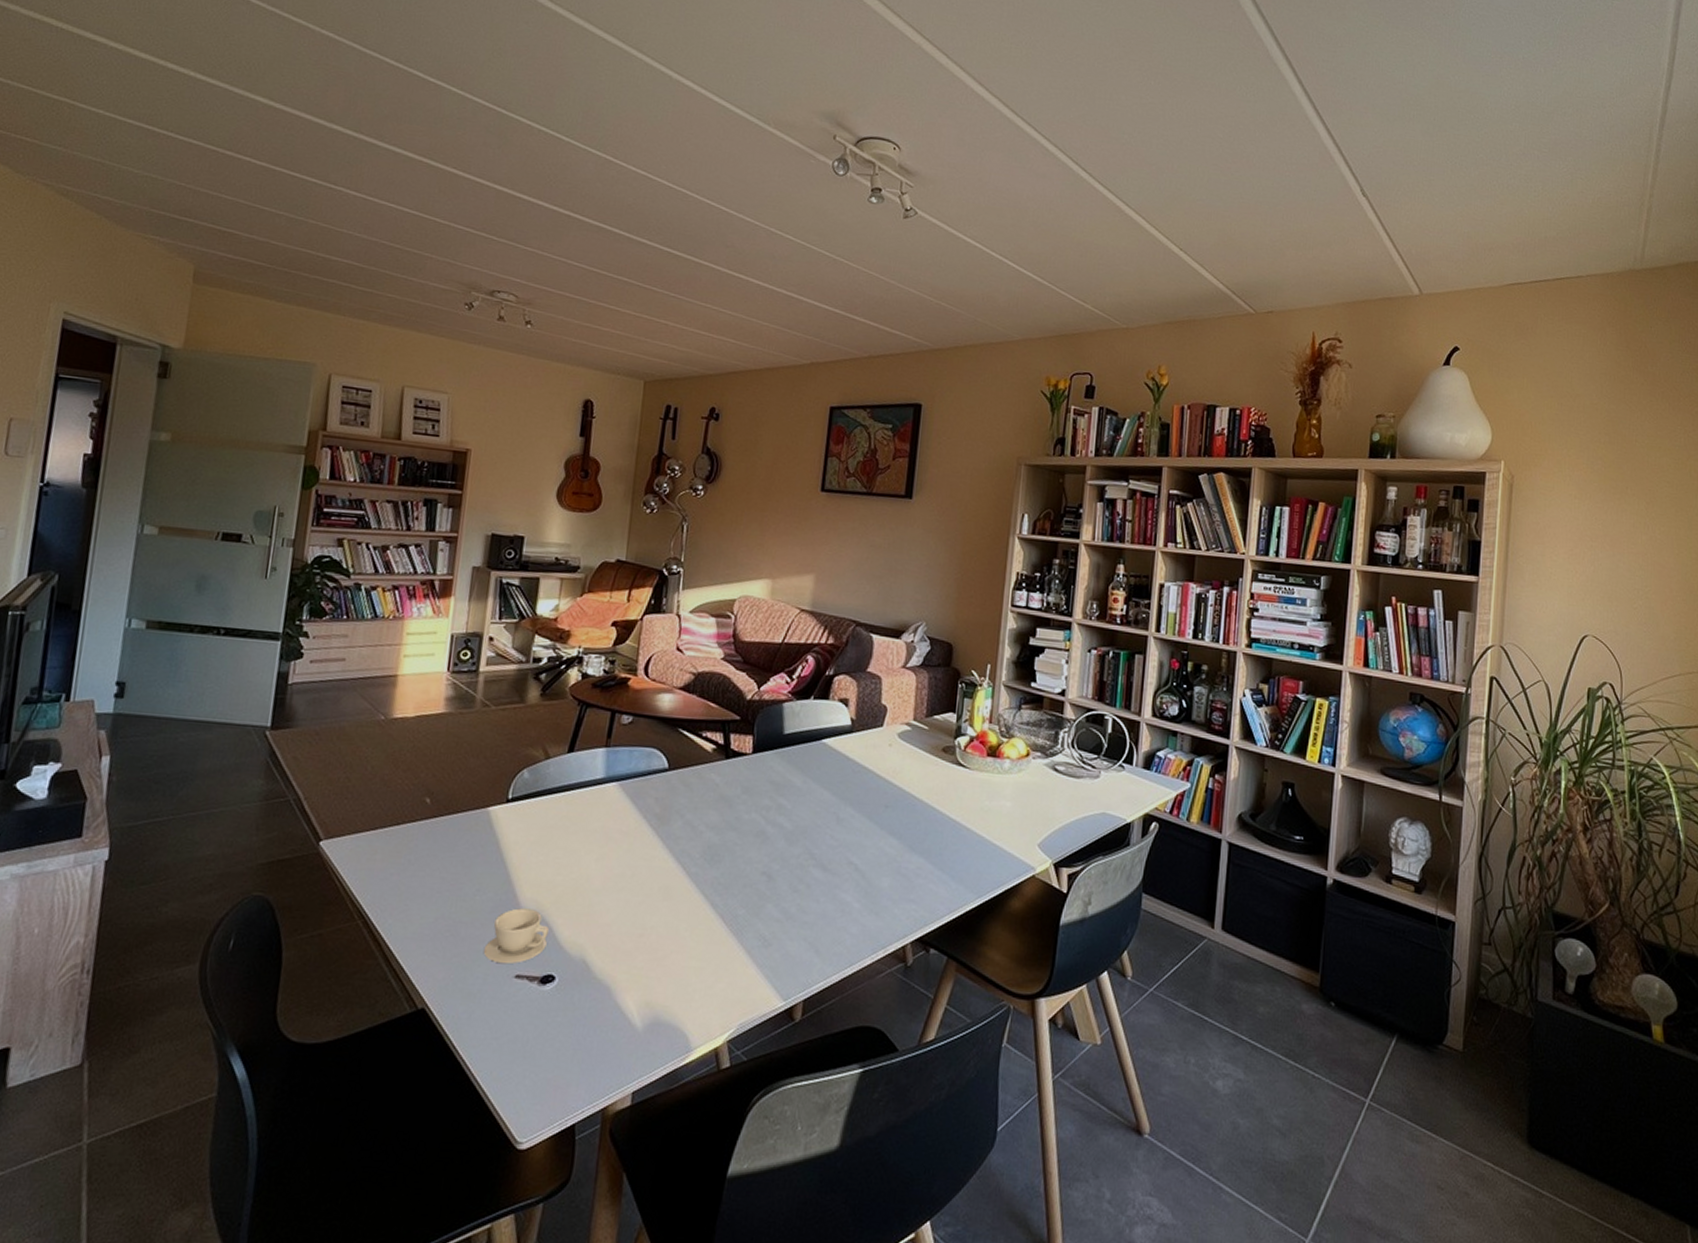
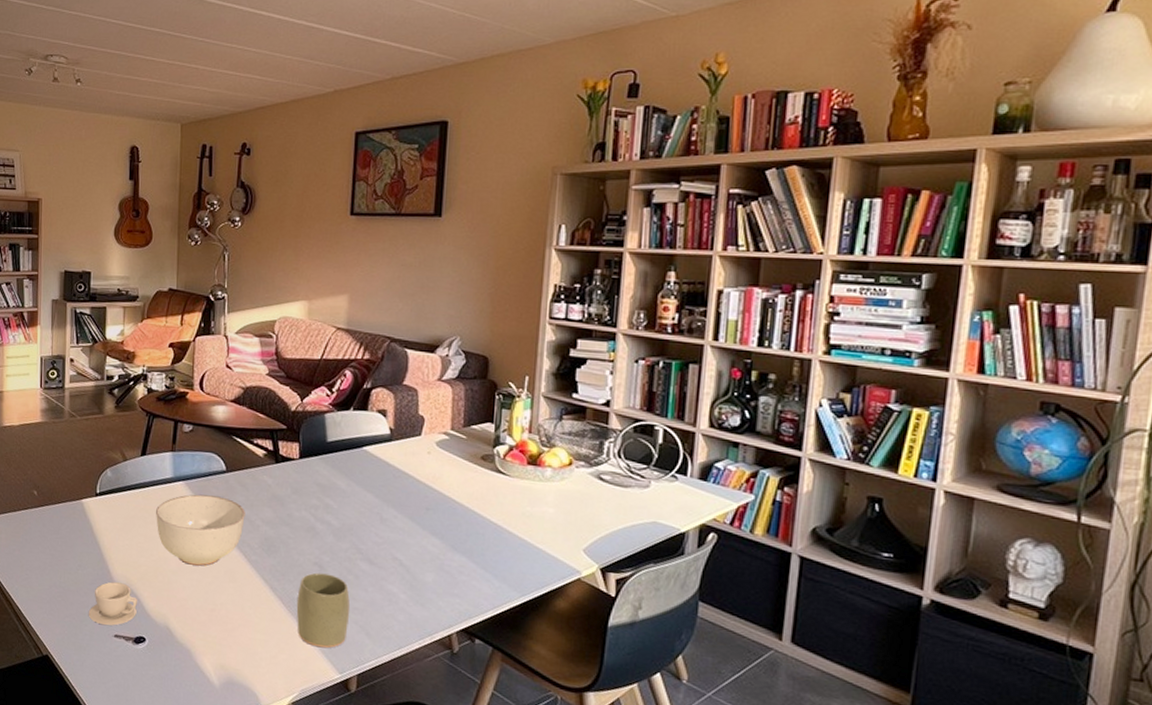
bowl: none [580,797,688,883] -> present [156,494,245,566]
mug: none [738,883,800,972] -> present [296,572,351,649]

